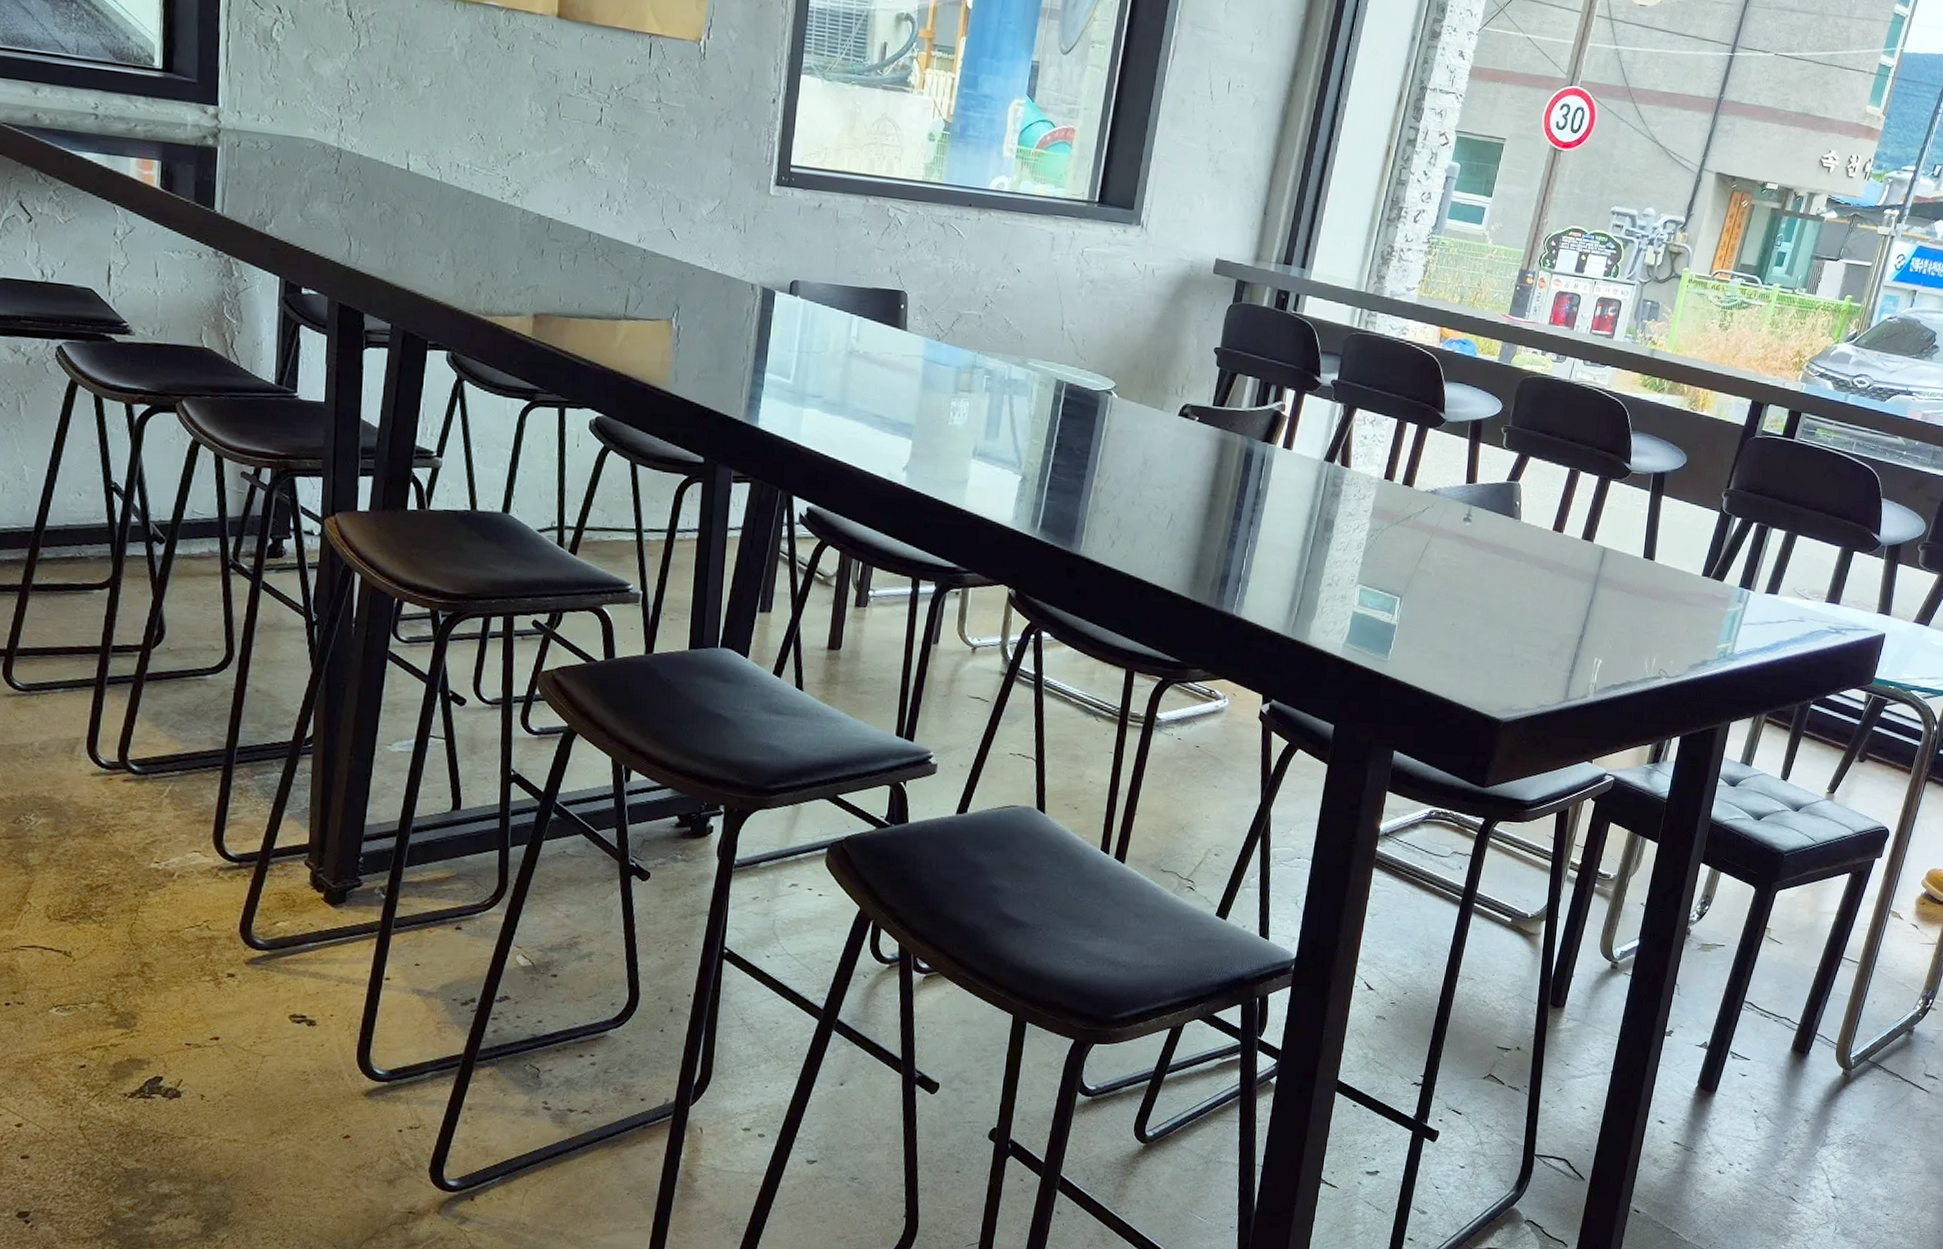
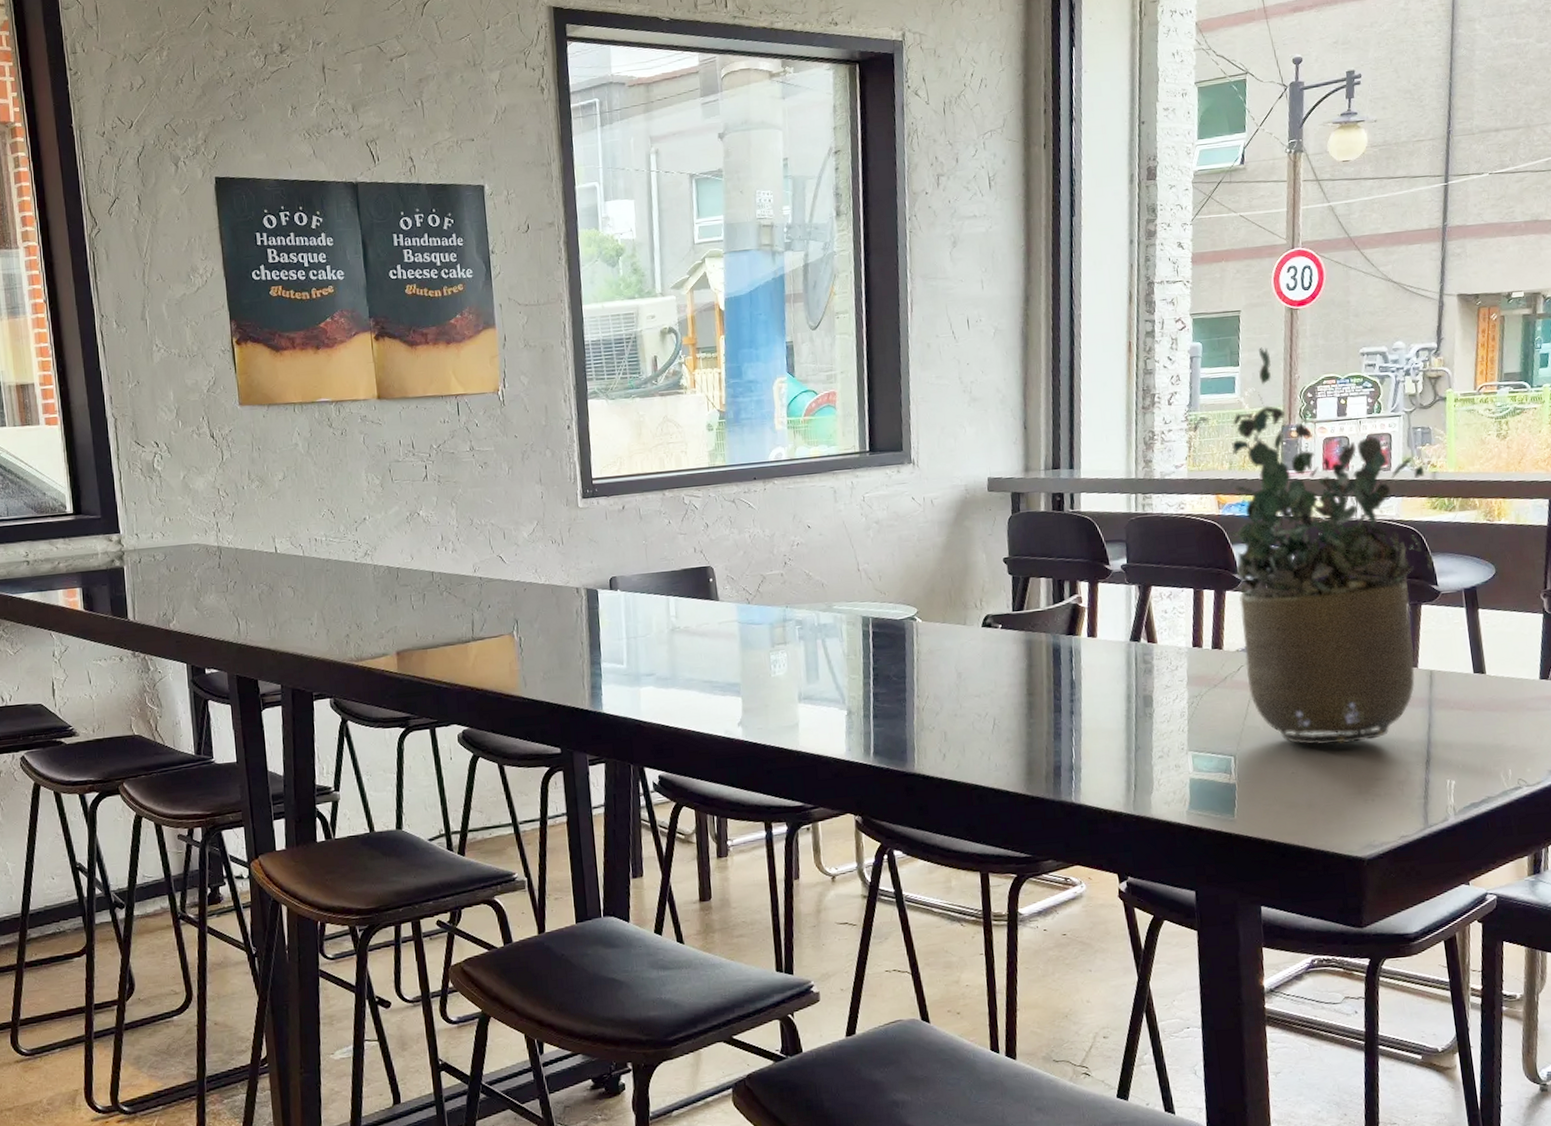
potted plant: none [1429,182,1645,606] -> present [1192,347,1435,745]

